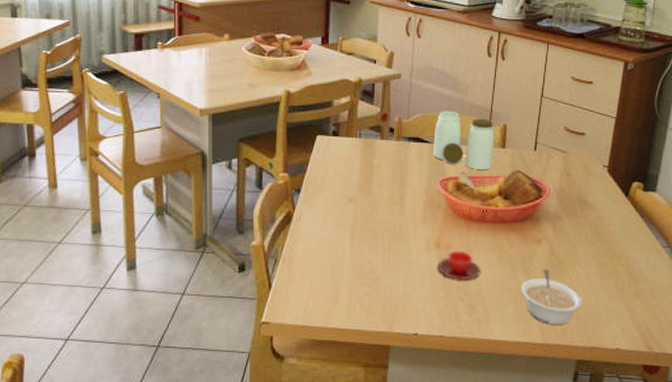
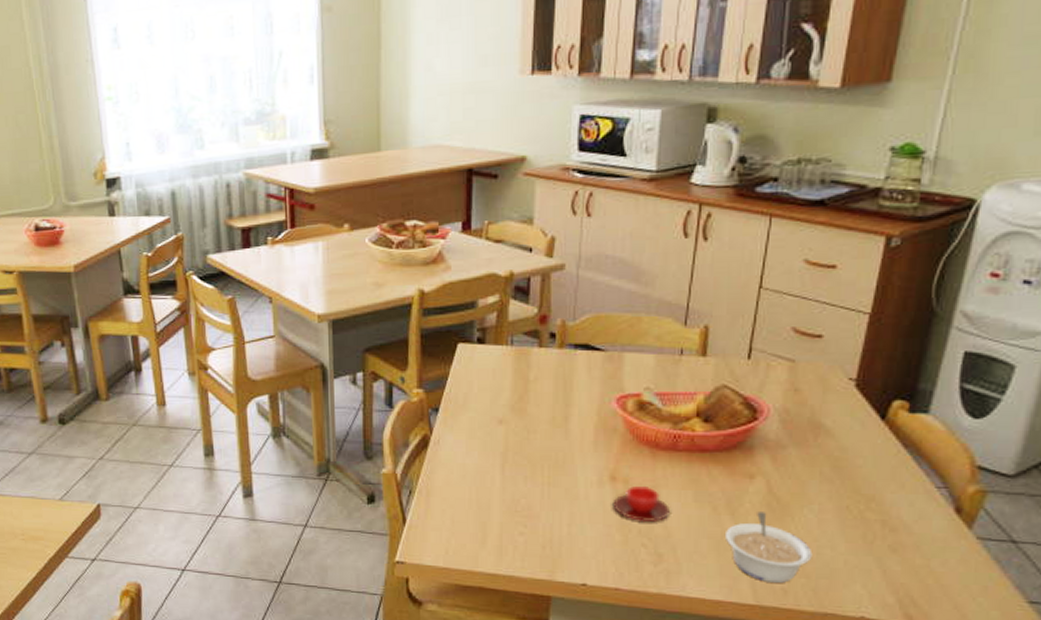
jar: present [433,110,494,169] -> none [607,309,692,384]

